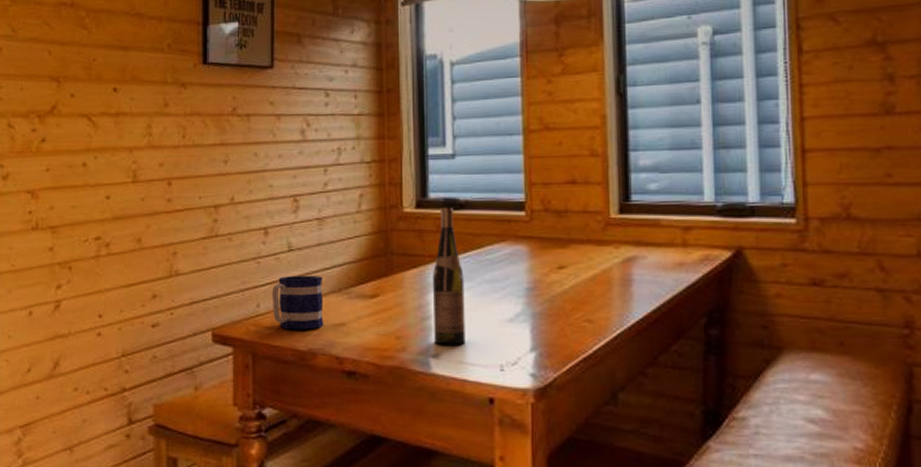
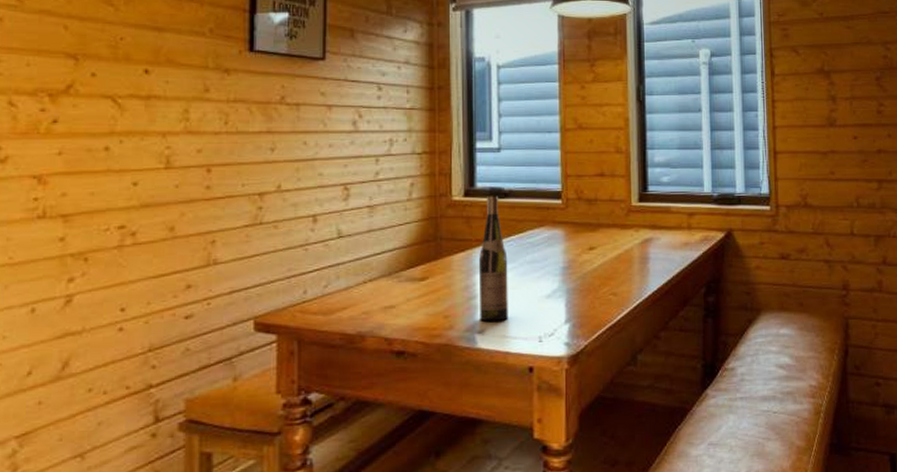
mug: present [271,275,324,330] -> none [320,260,373,315]

